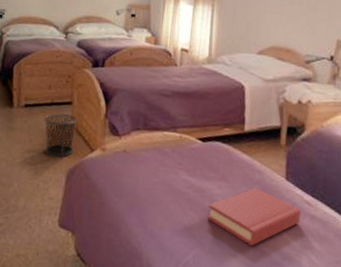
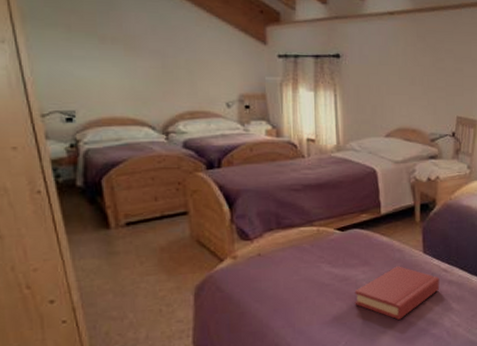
waste bin: present [44,113,78,157] -> none [155,225,199,275]

